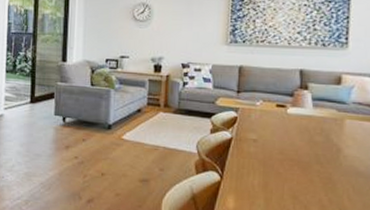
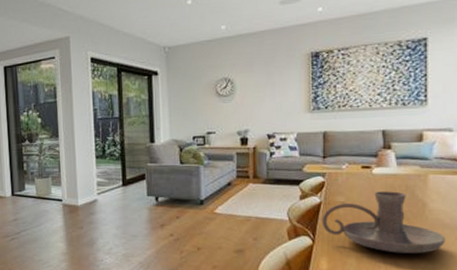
candle holder: none [231,132,359,201] -> present [322,191,446,253]

